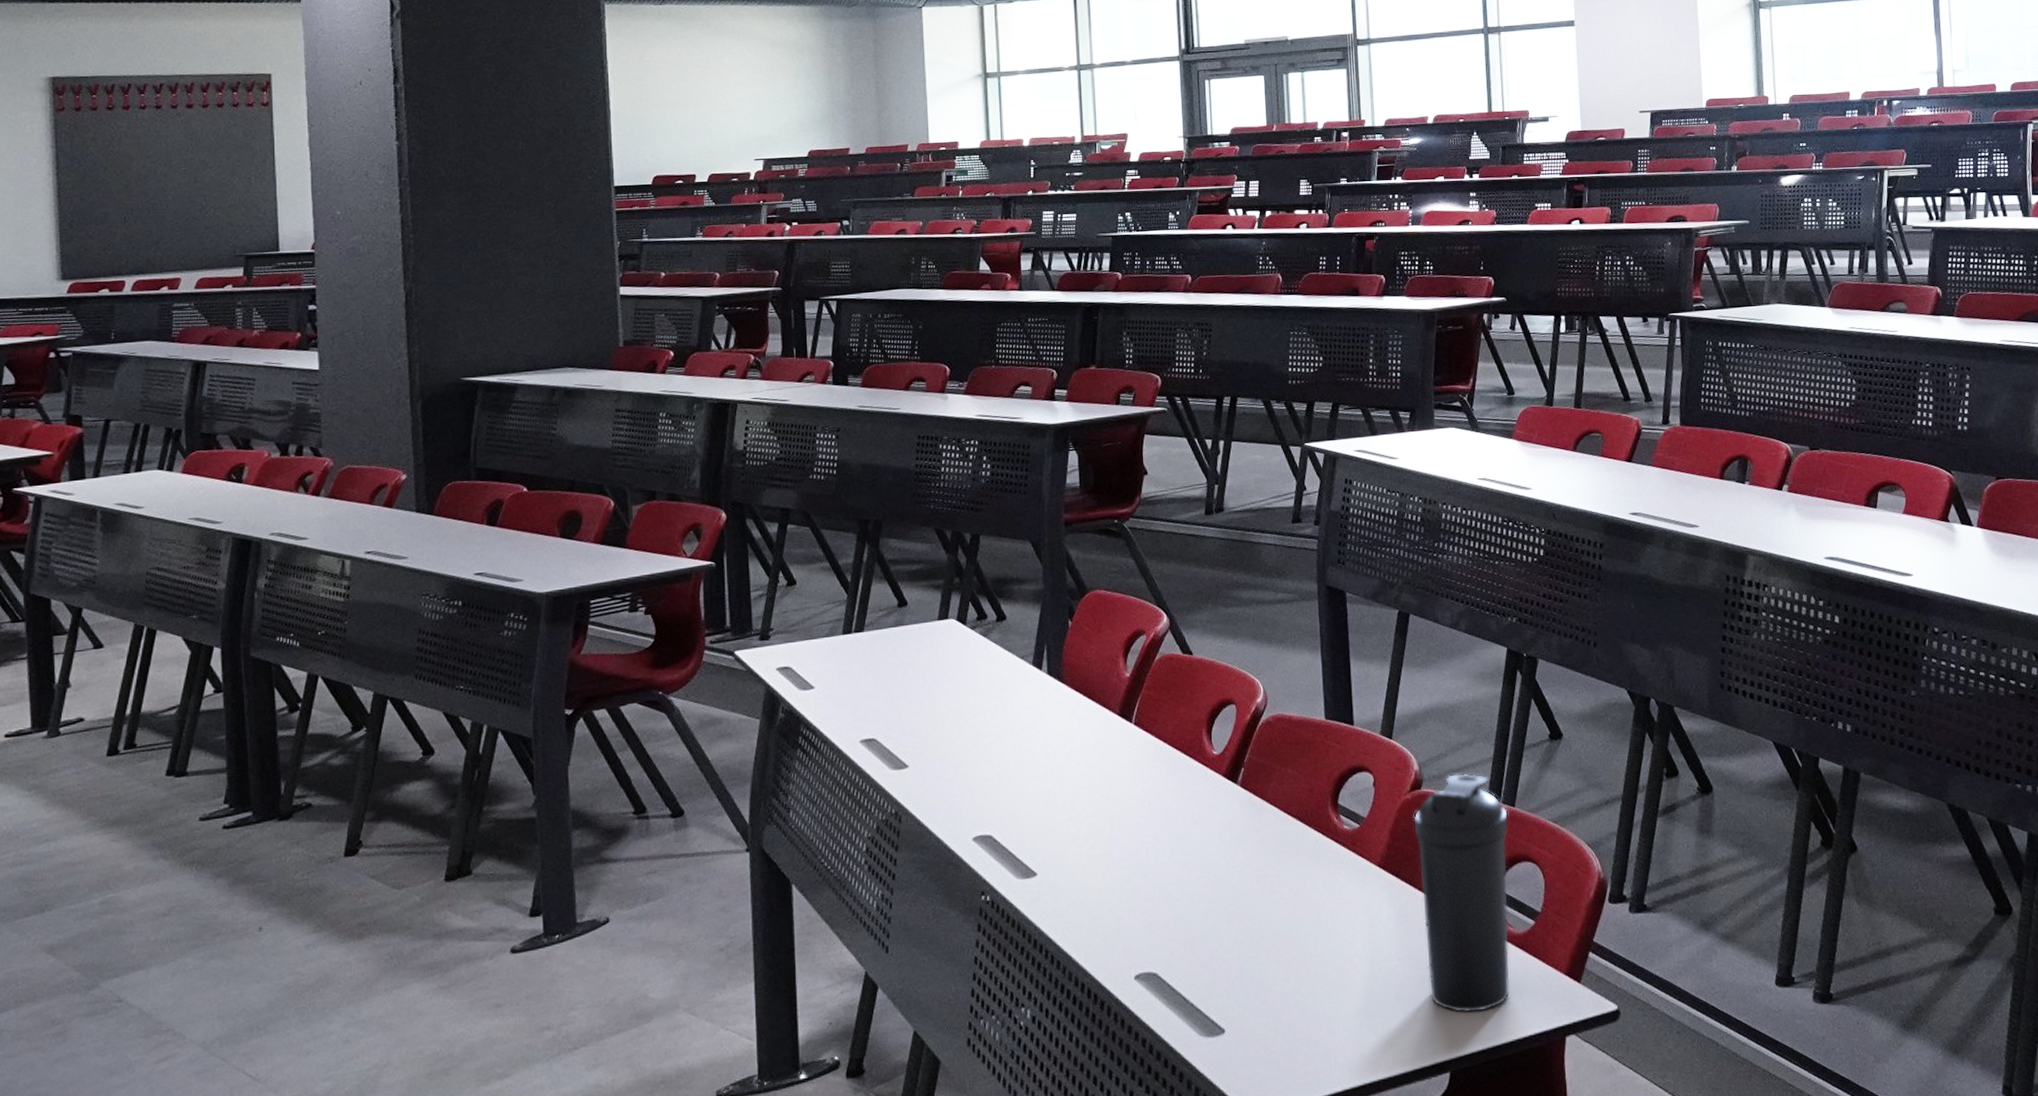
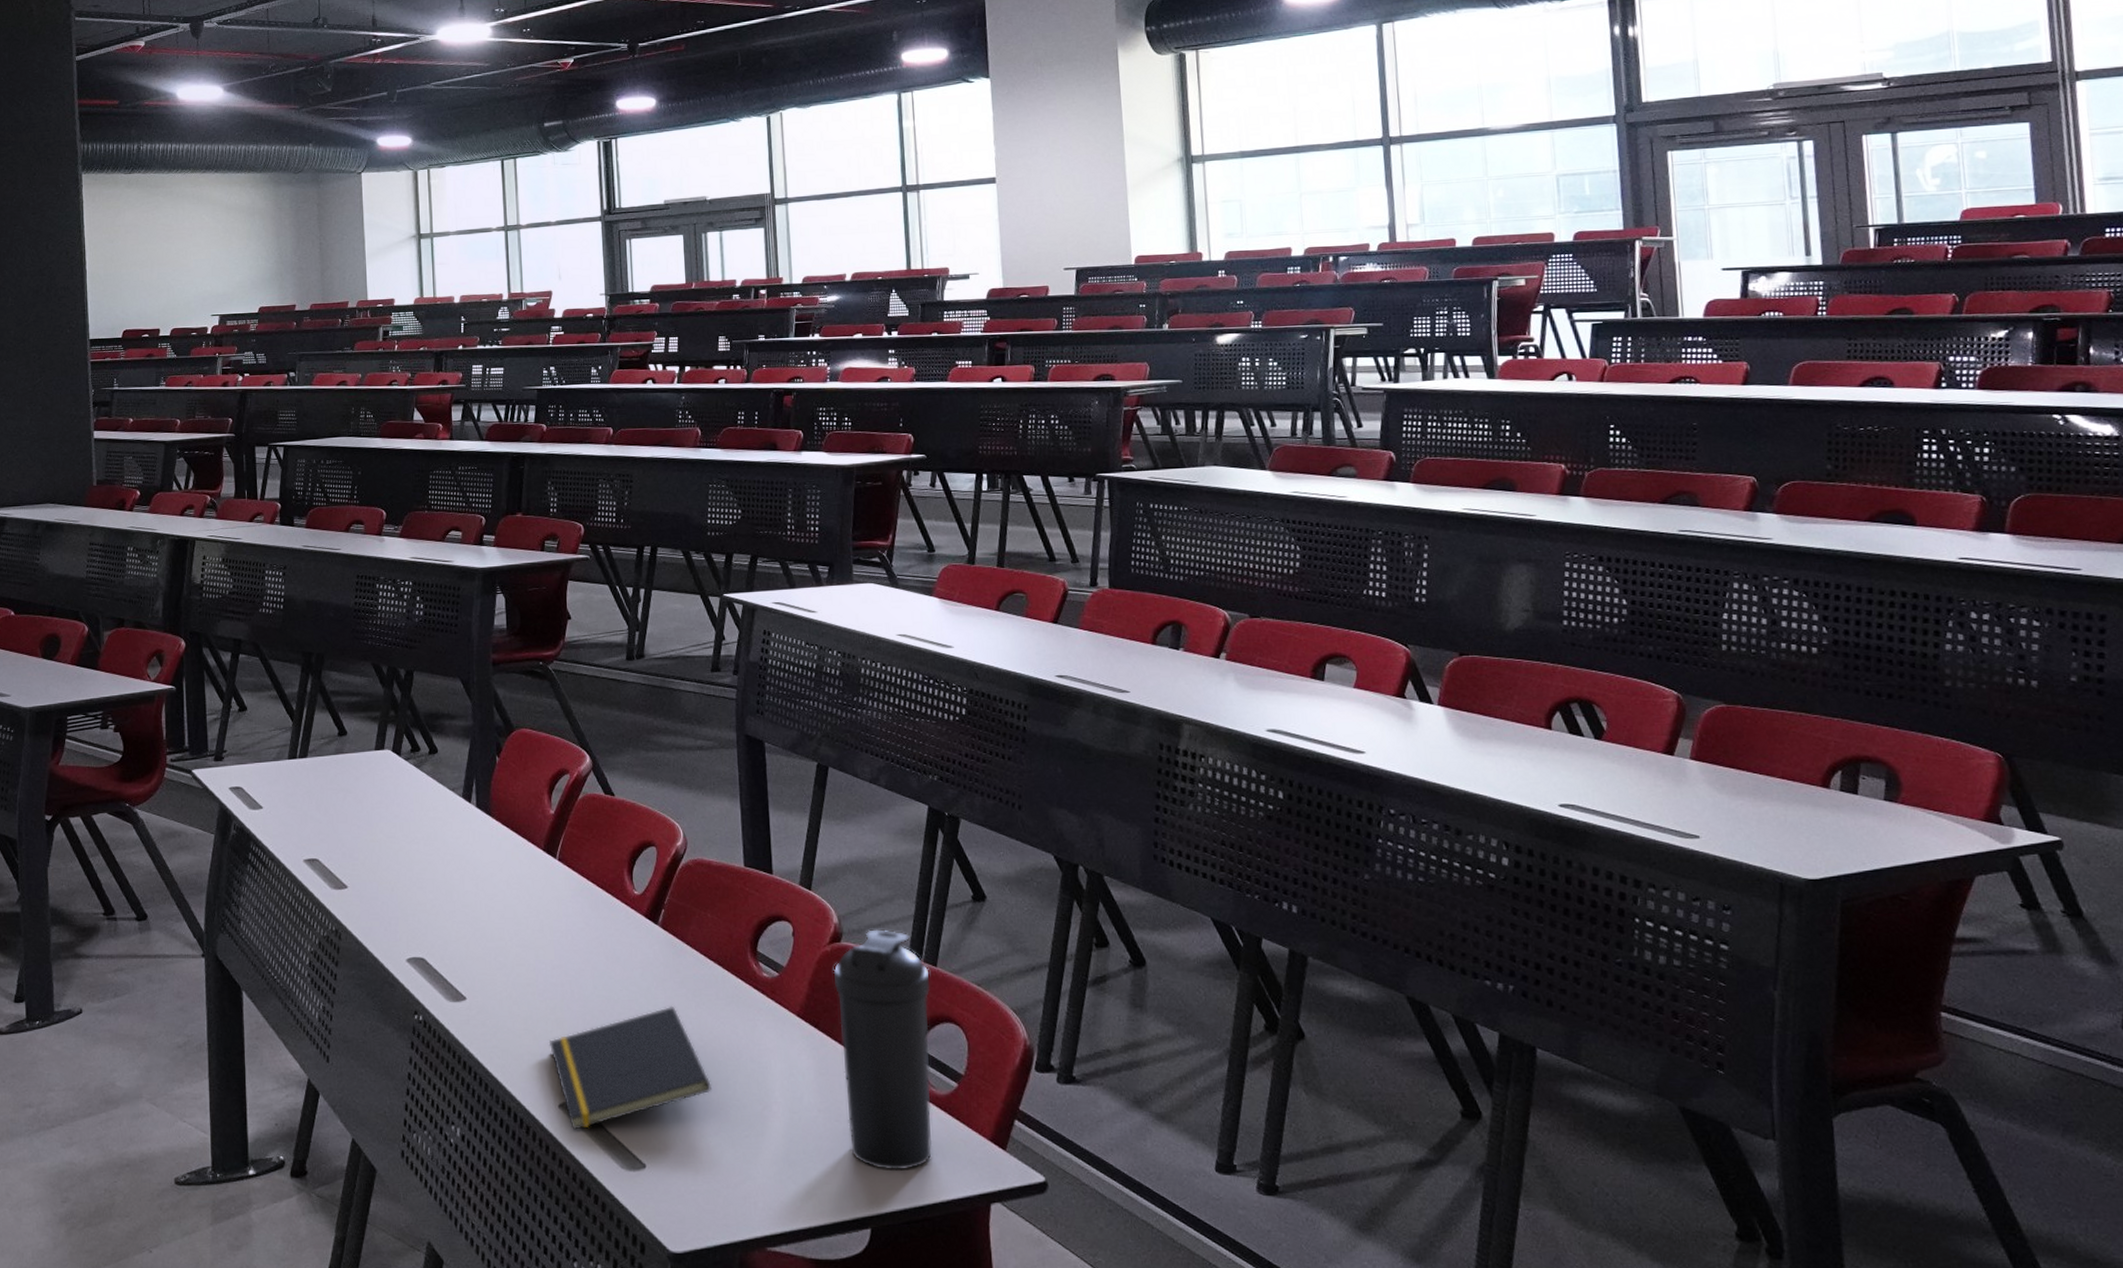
notepad: none [1124,865,1292,1001] -> present [548,1005,711,1130]

